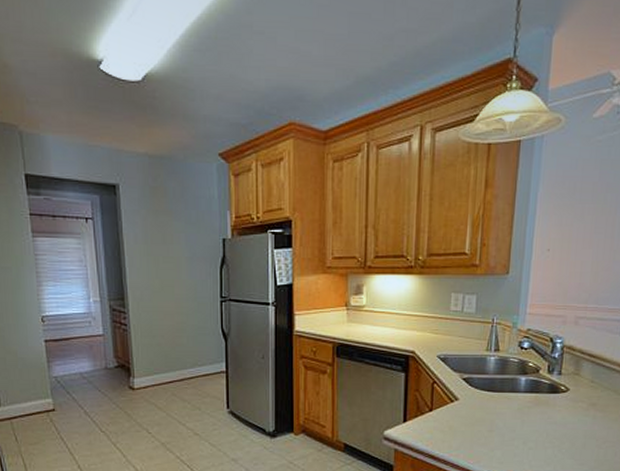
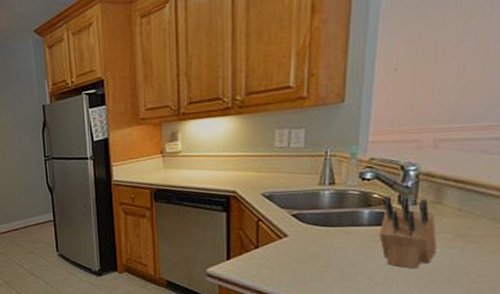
knife block: none [533,365,576,435] -> present [379,196,437,269]

